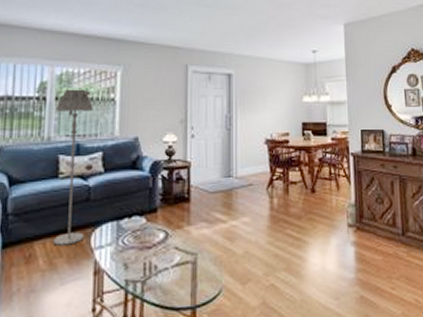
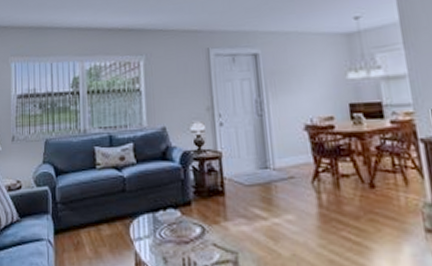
floor lamp: present [53,89,93,246] -> none [88,81,124,235]

